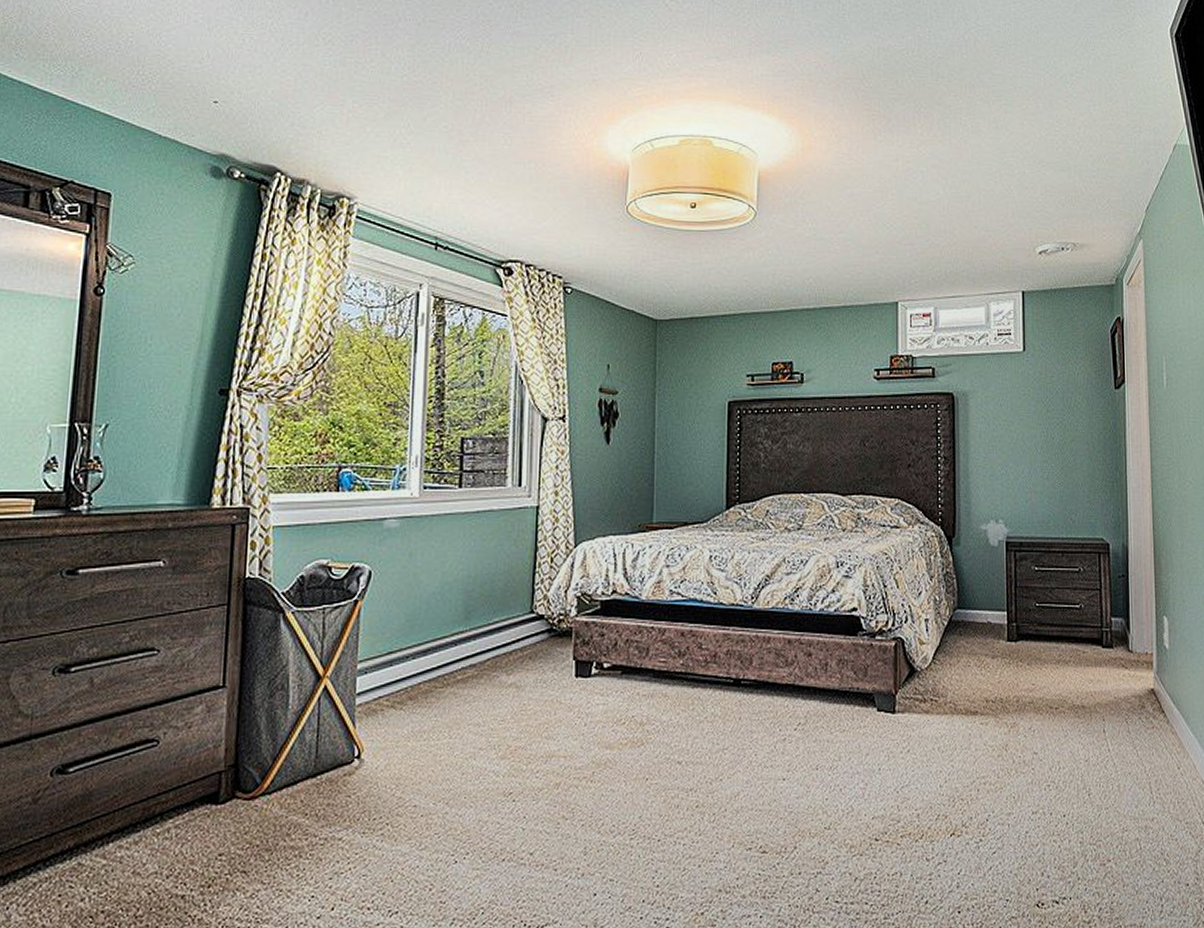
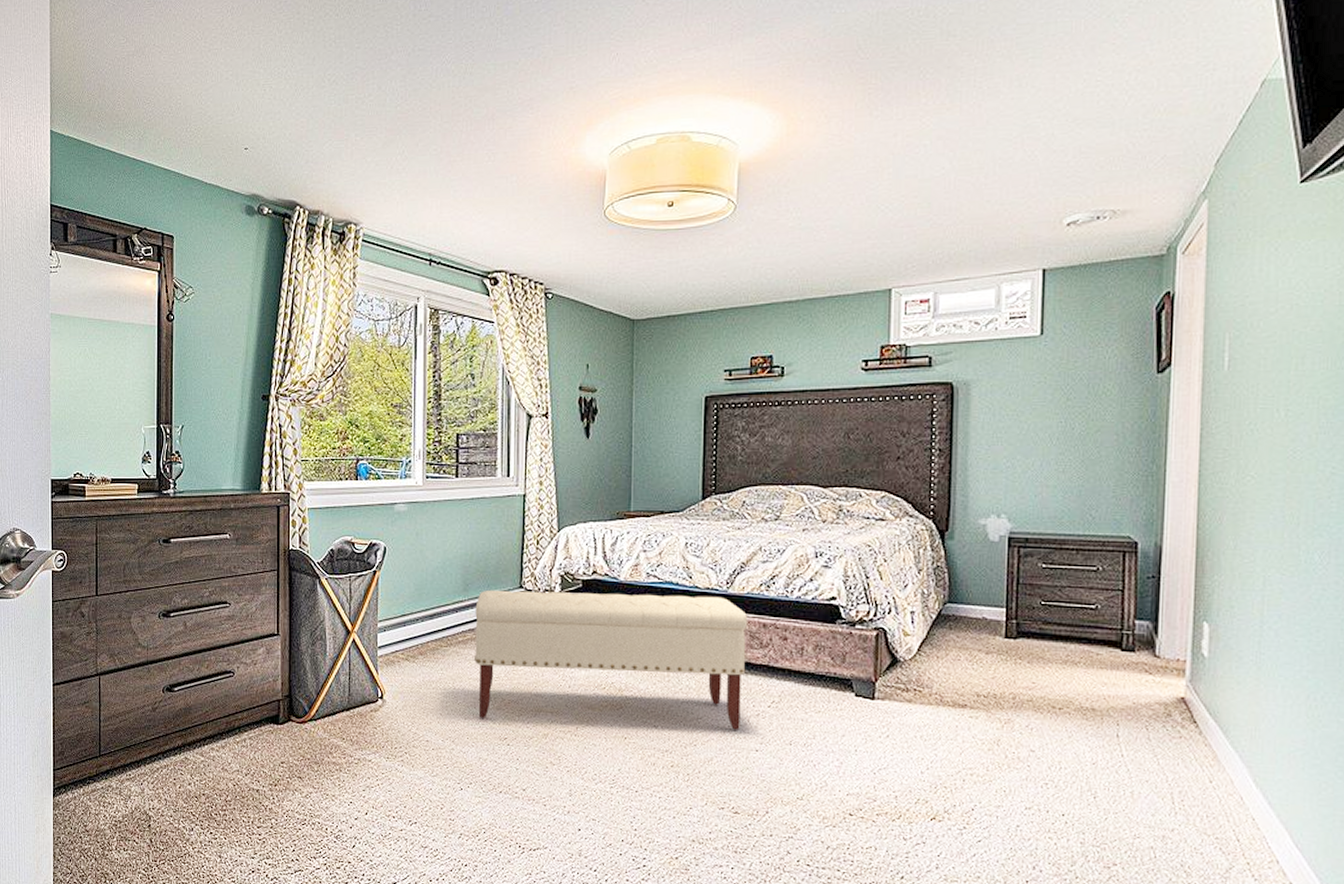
bench: none [476,613,773,772] -> present [475,589,748,730]

